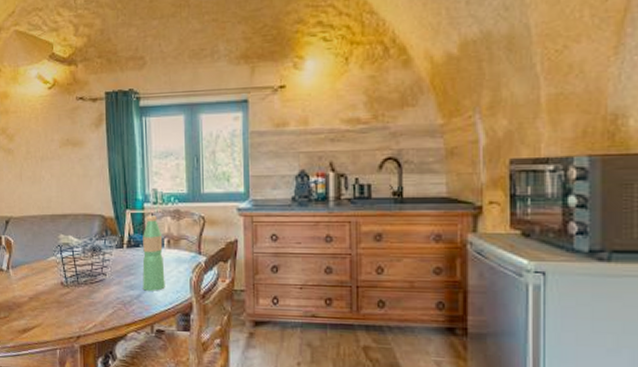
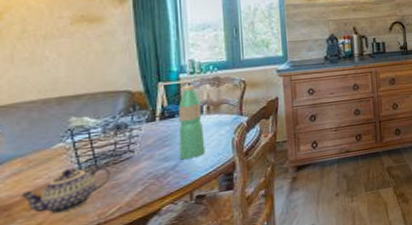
teapot: none [26,281,89,319] -> present [19,166,111,214]

